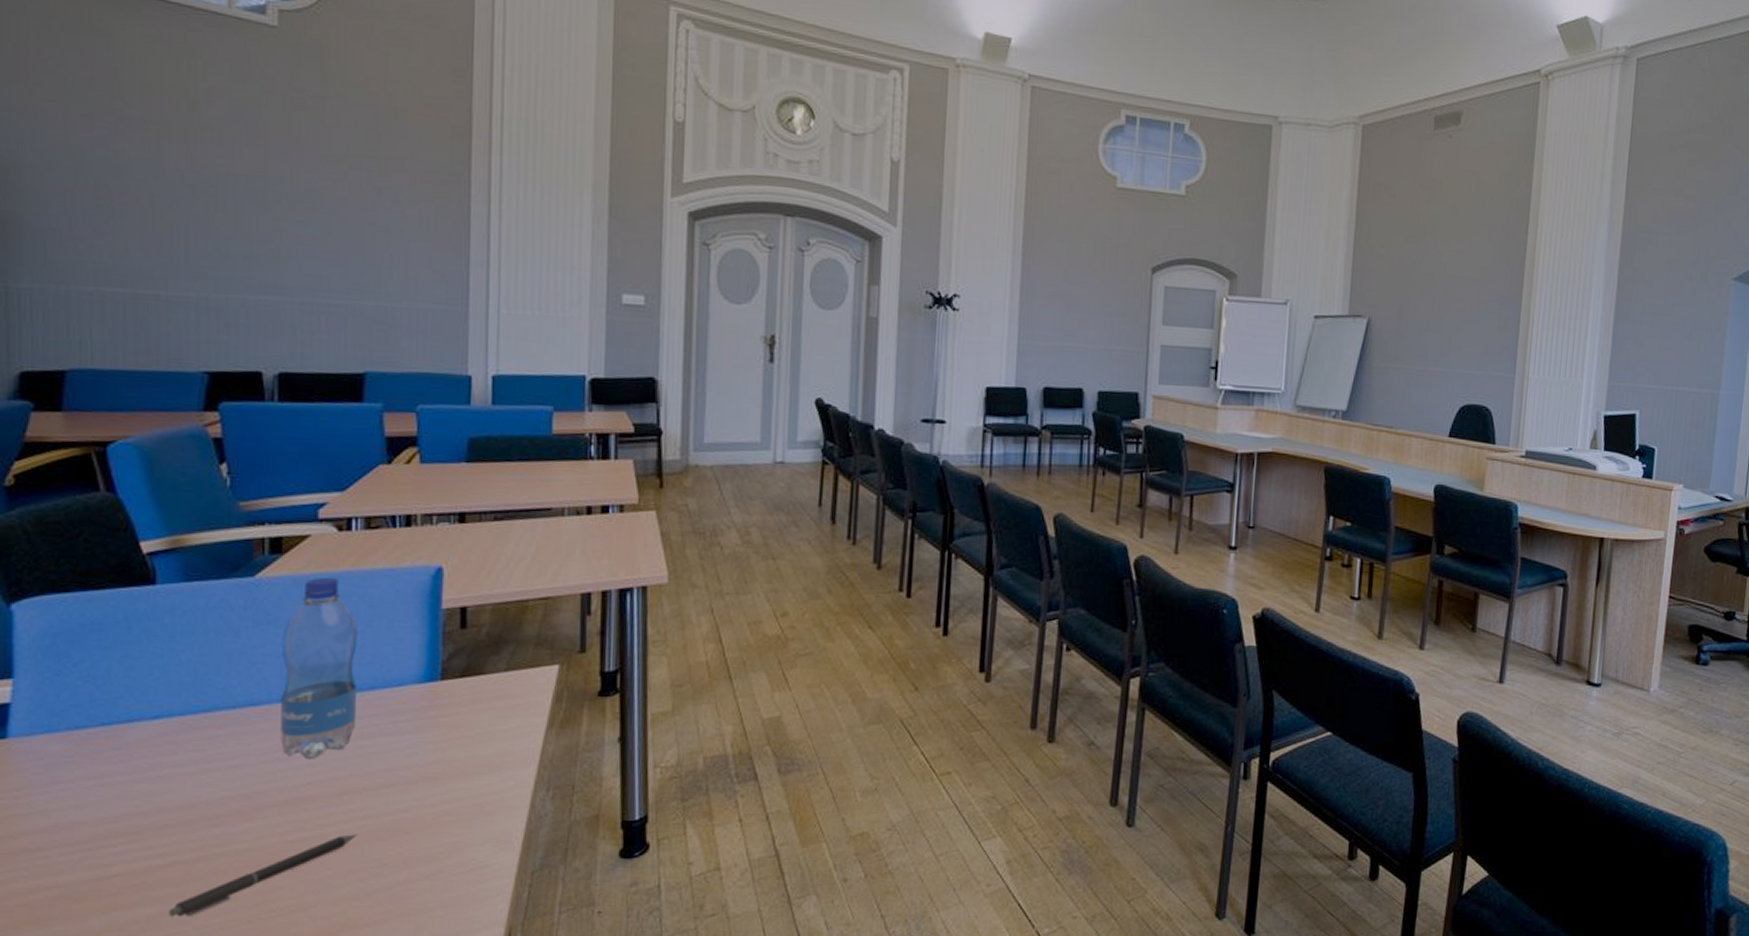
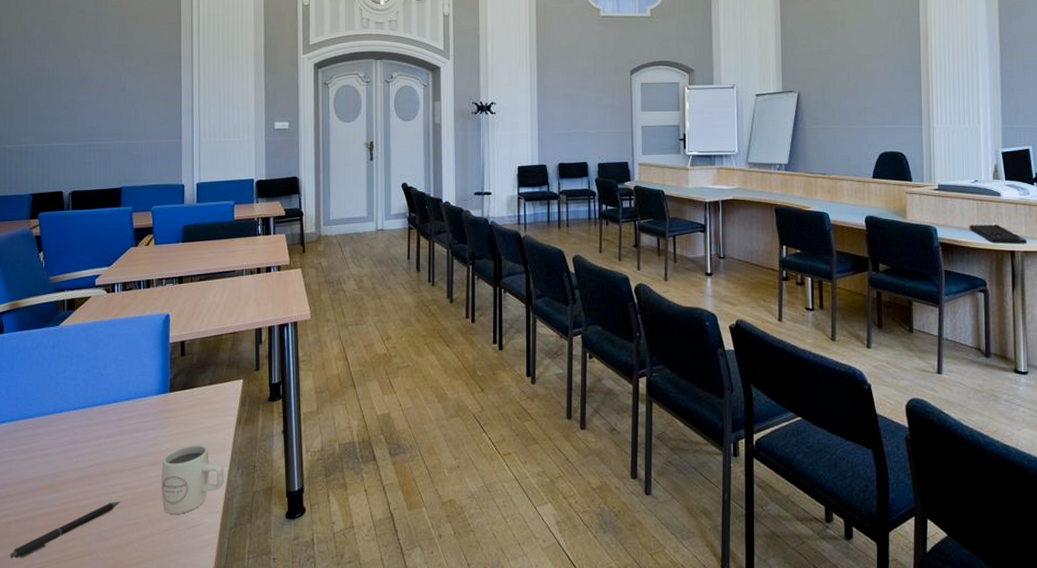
bottle: present [280,577,358,760] -> none [74,324,119,449]
mug: none [424,755,526,852] -> present [161,445,224,514]
keyboard: none [1555,503,1619,531] -> present [969,224,1027,245]

